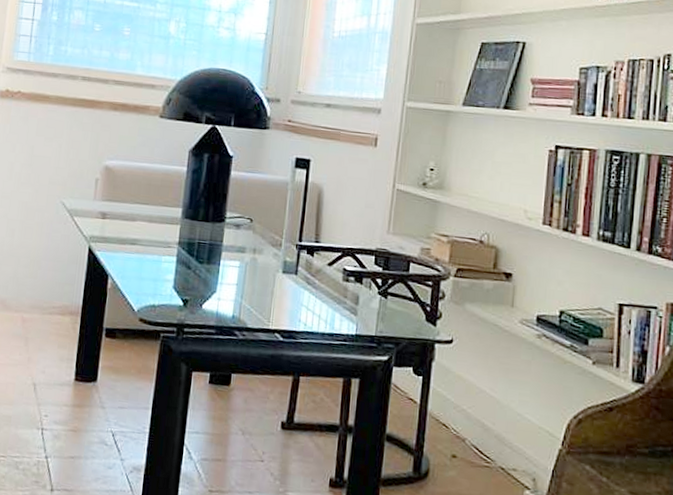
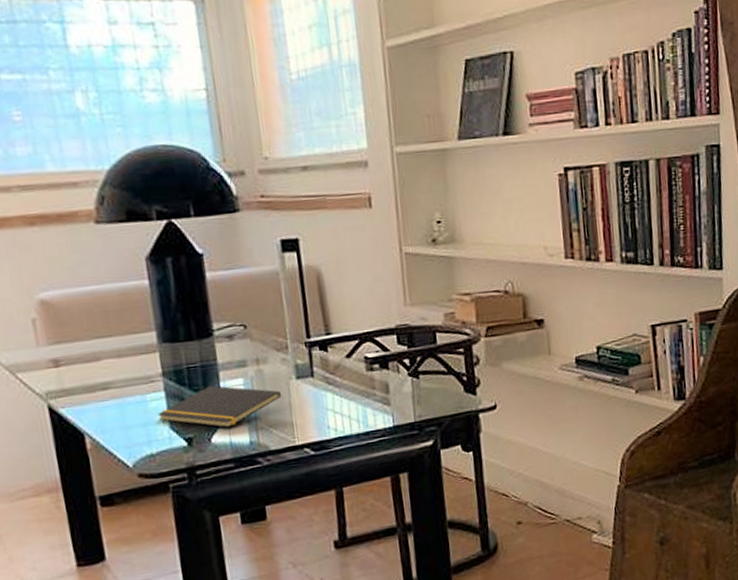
notepad: none [166,261,268,299] -> present [158,385,282,428]

